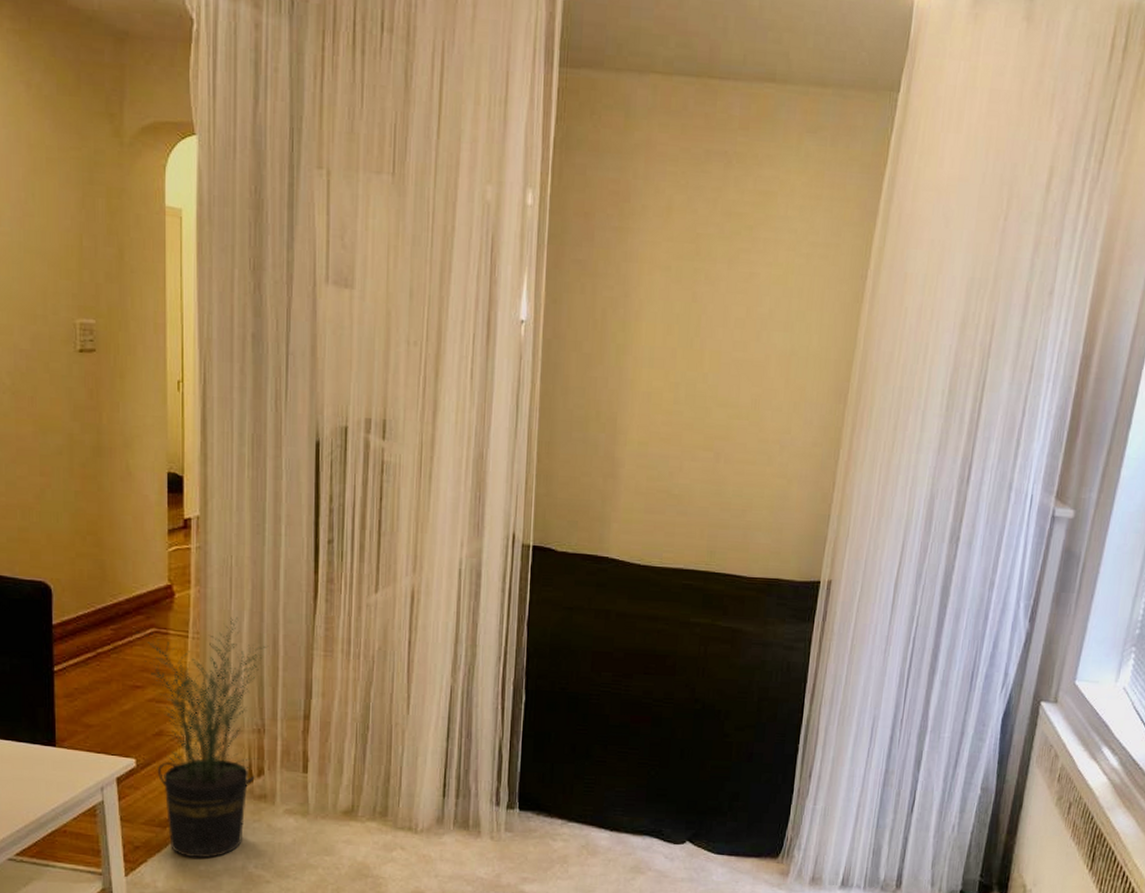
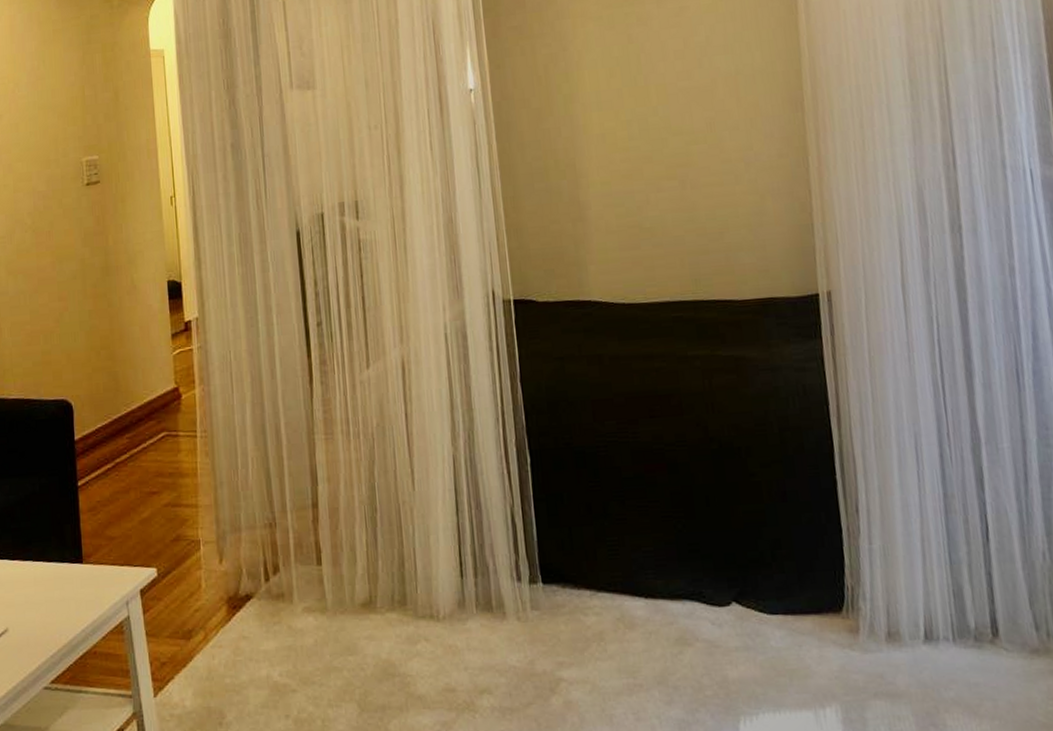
potted plant: present [135,617,269,858] -> none [149,410,273,671]

